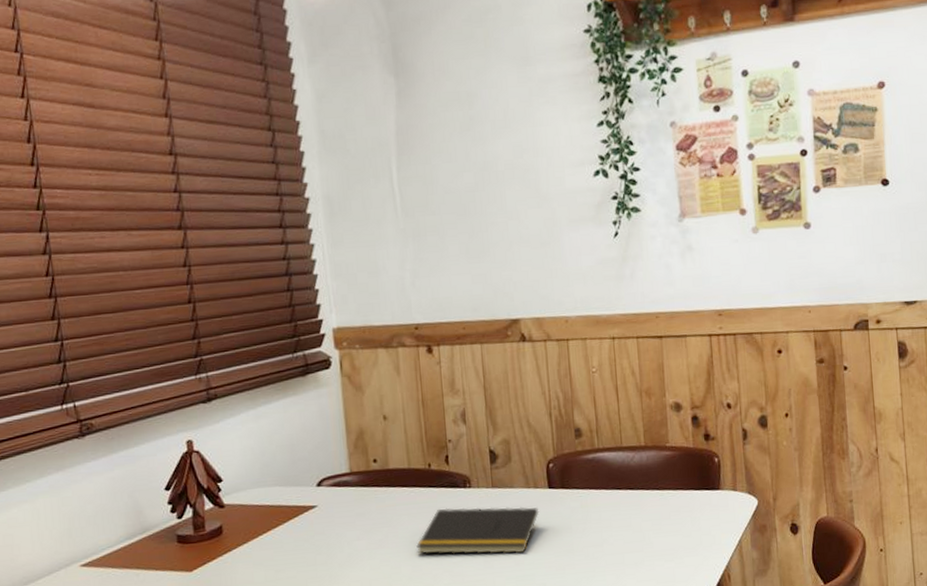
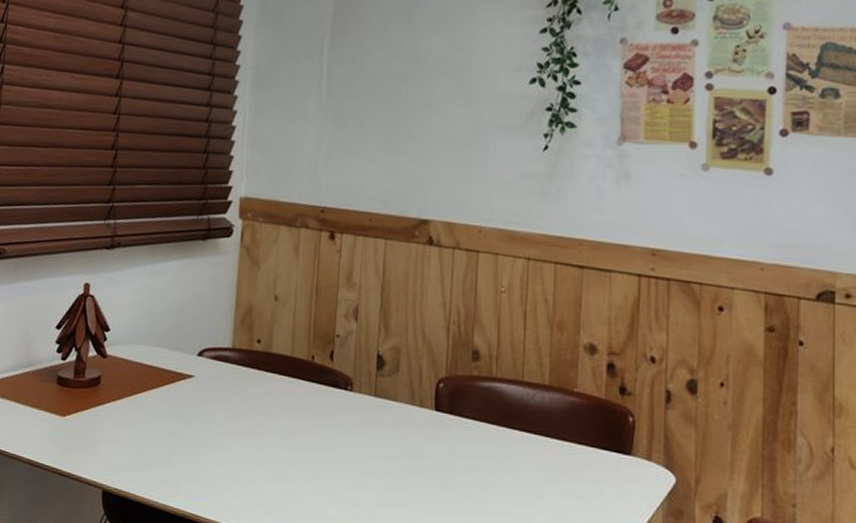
notepad: present [416,507,539,554] -> none [285,406,421,477]

